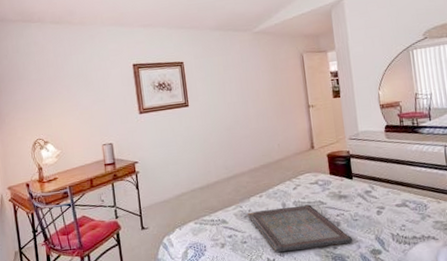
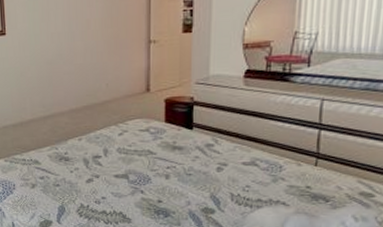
serving tray: present [248,204,353,253] -> none [63,153,183,200]

